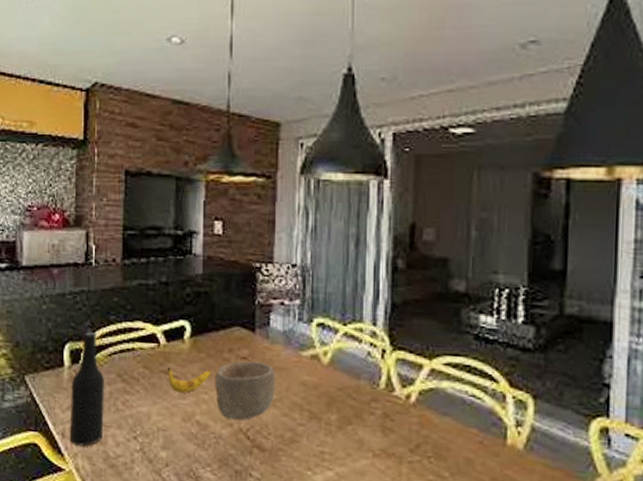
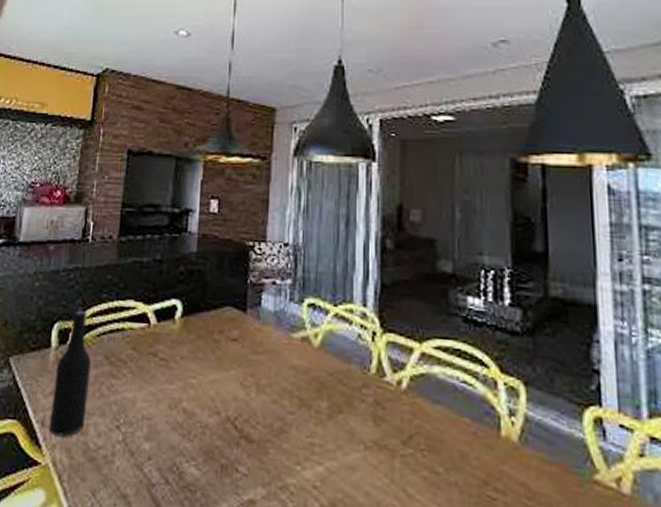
banana: present [167,367,211,393] -> none [155,349,201,377]
bowl: present [215,361,276,421] -> none [204,343,266,409]

